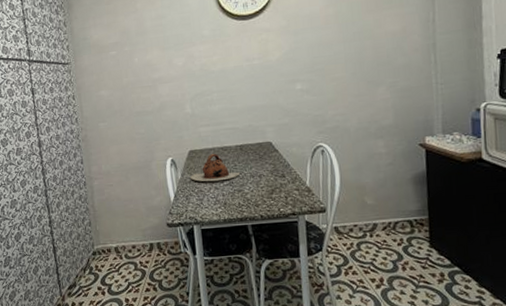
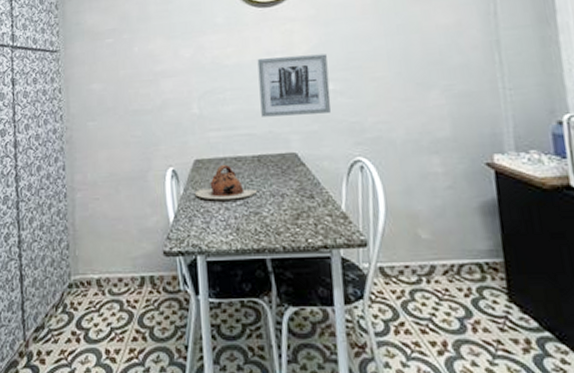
wall art: none [238,59,299,114] -> present [257,54,331,117]

